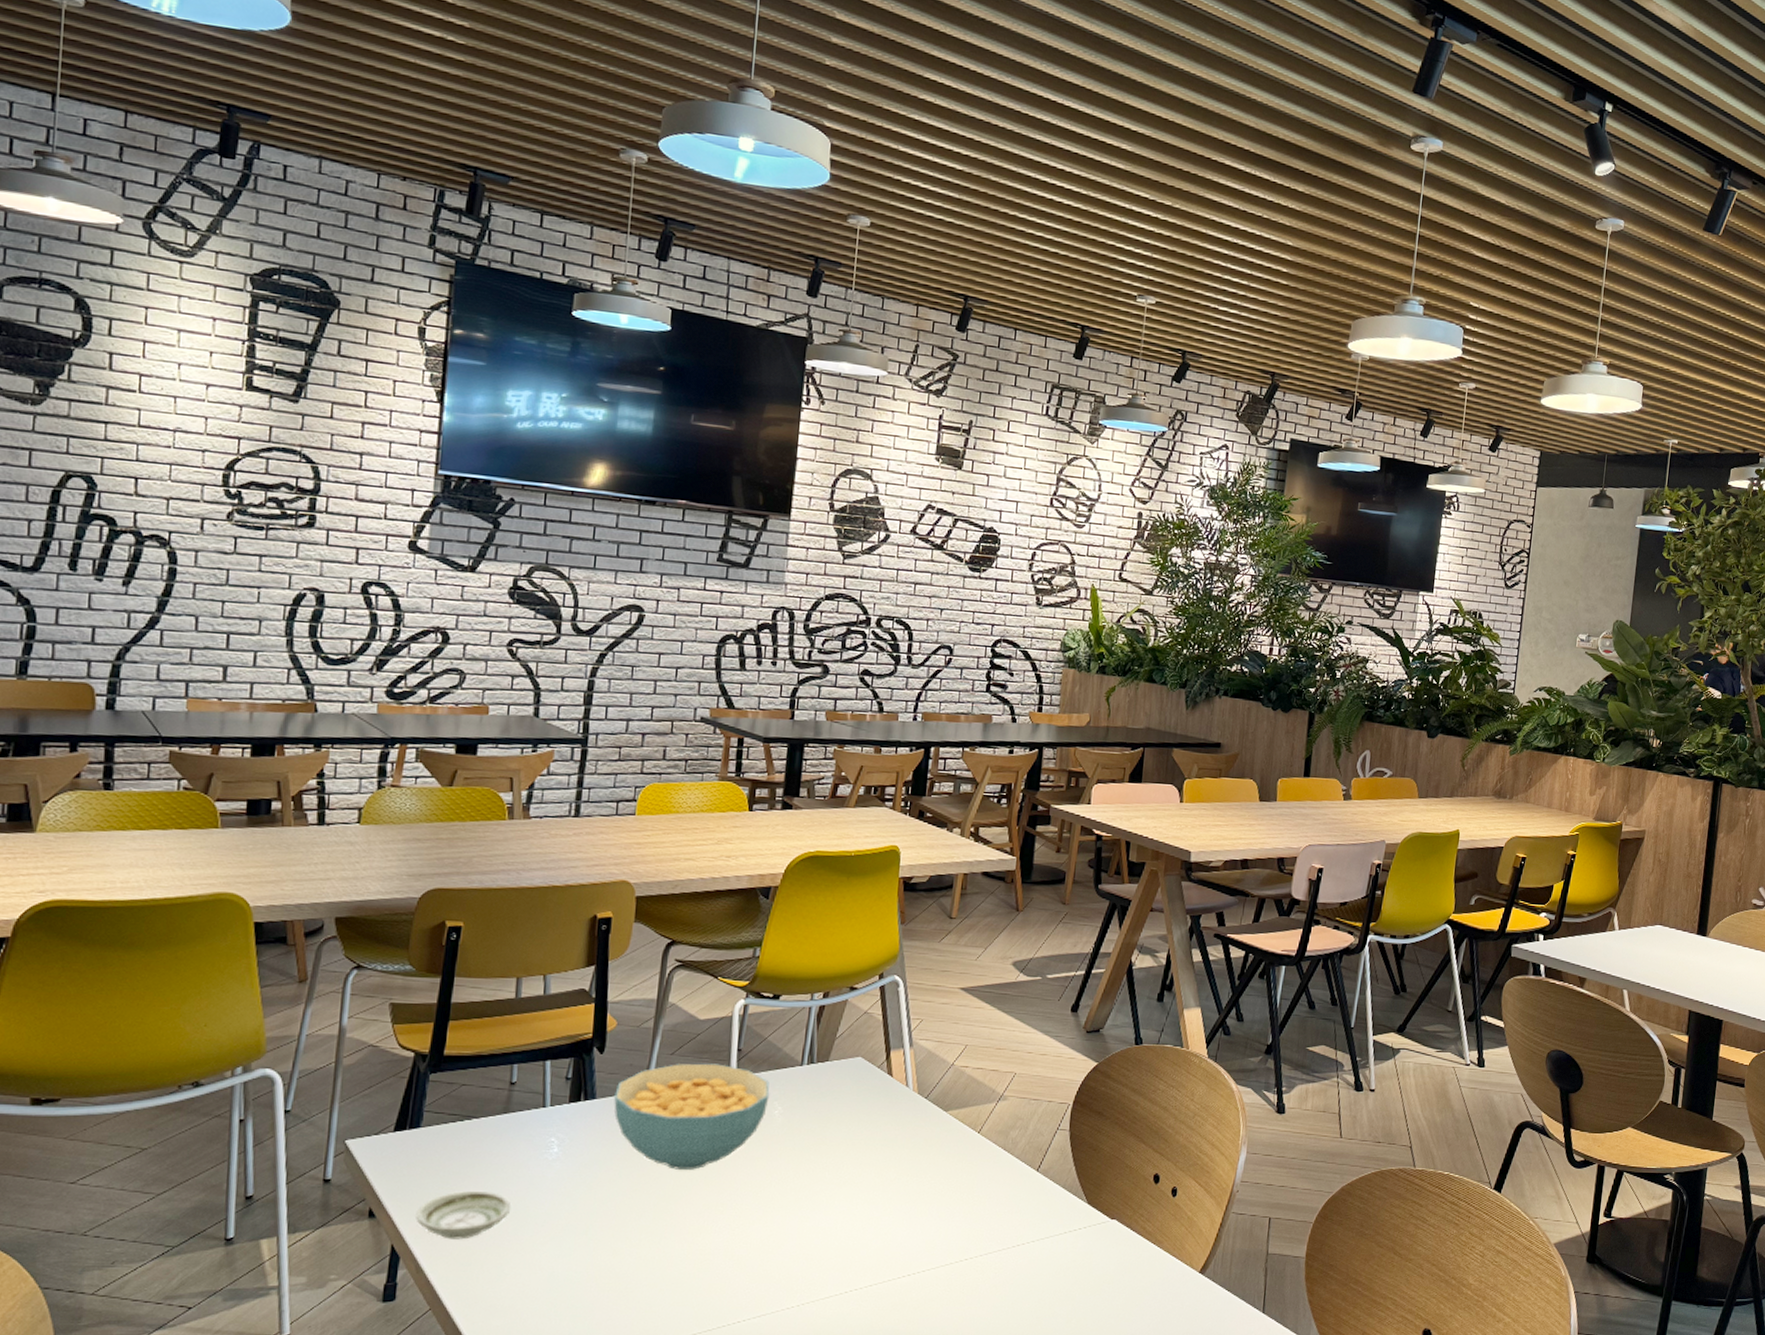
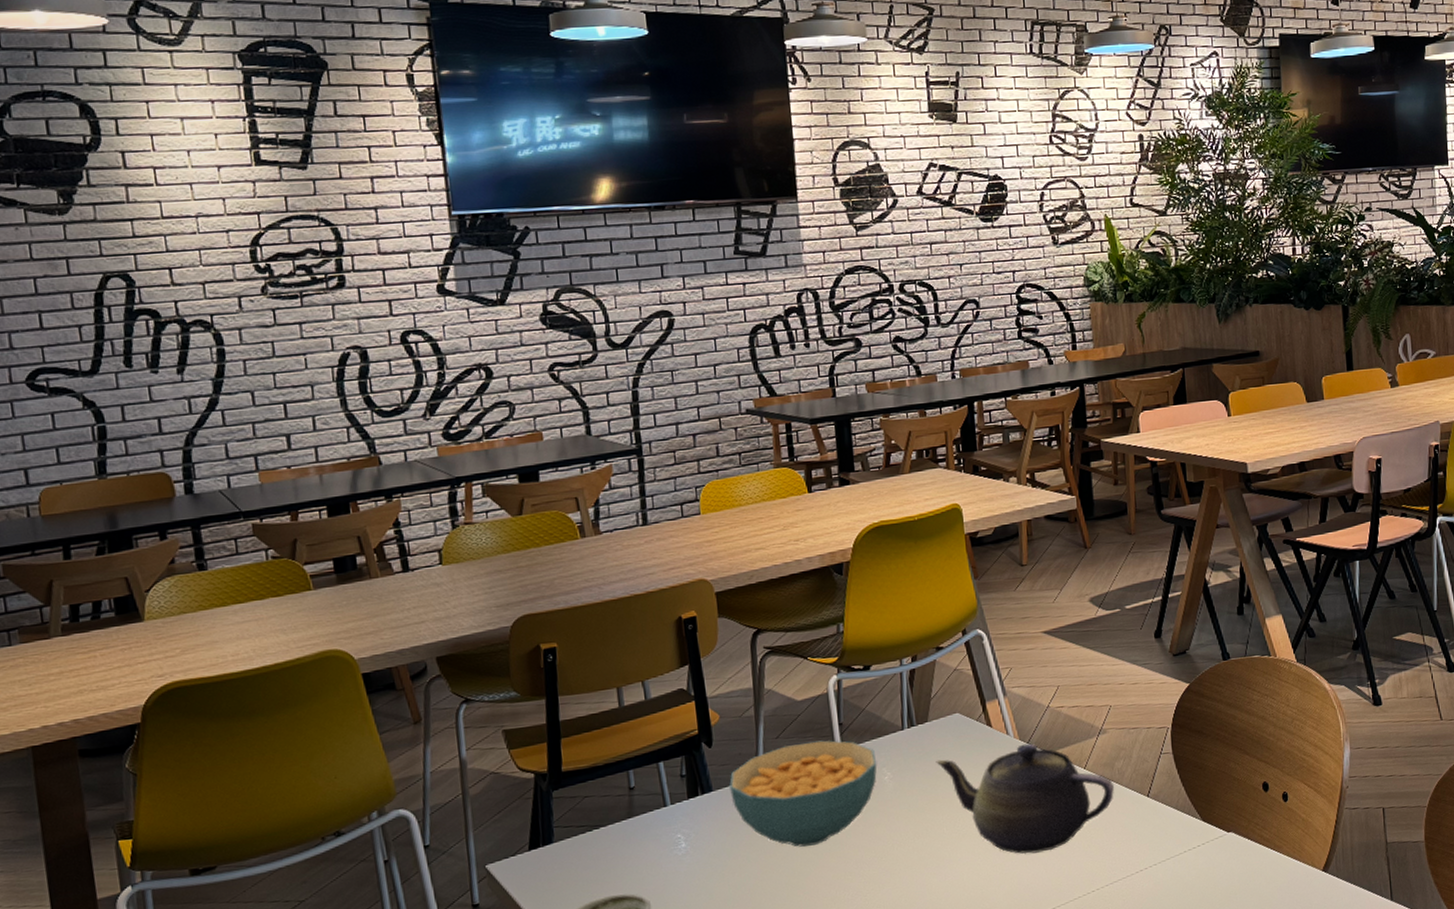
teapot: none [829,1098,1006,1212] -> present [936,743,1115,854]

